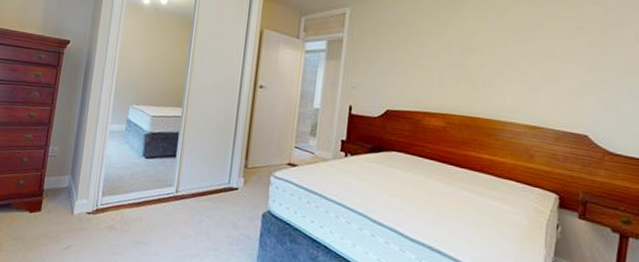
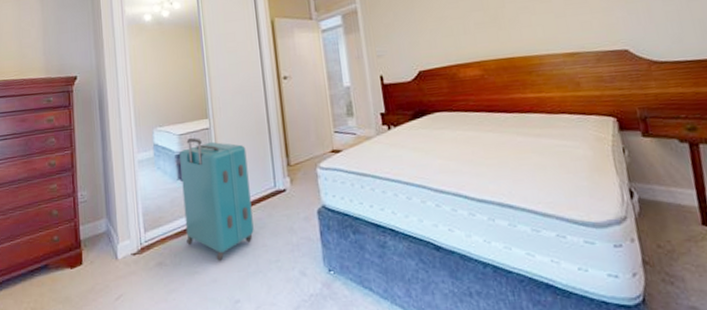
suitcase: none [138,121,210,239] -> present [179,138,254,262]

